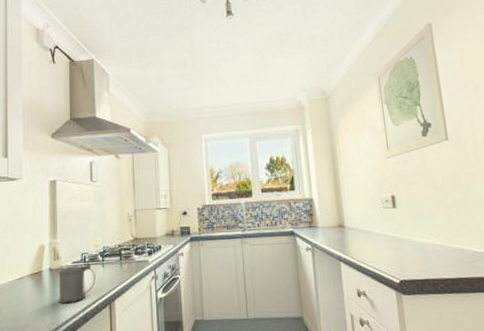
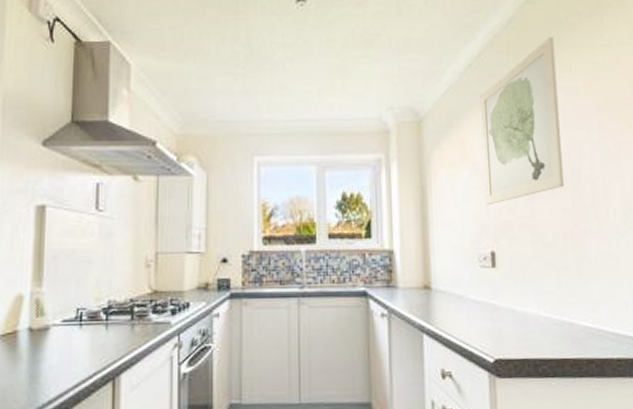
beer stein: present [58,259,96,304] -> none [40,316,95,378]

